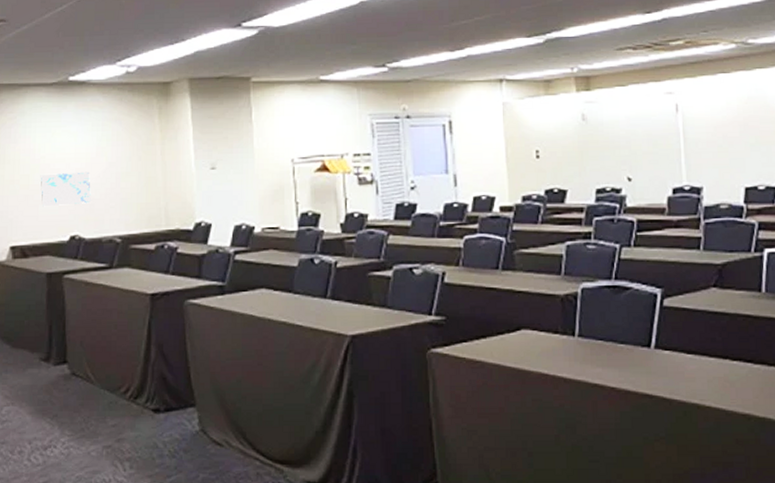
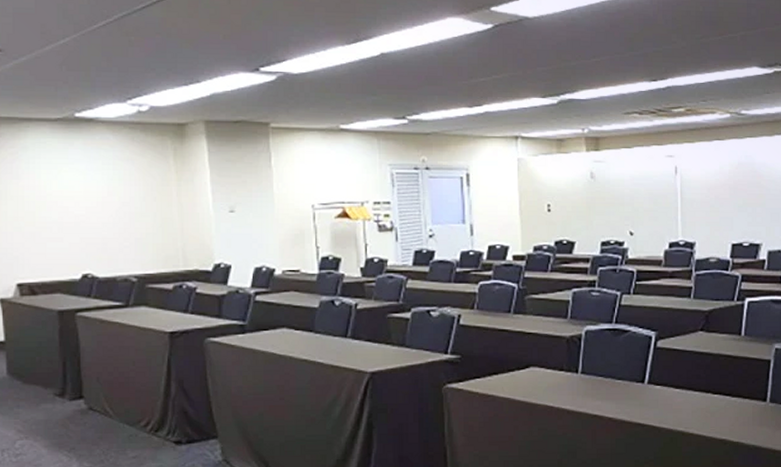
wall art: present [41,171,91,207] -> none [48,210,103,245]

